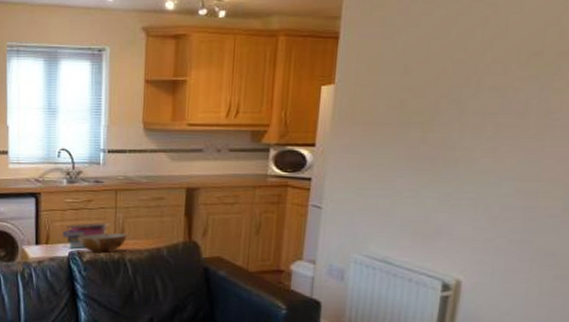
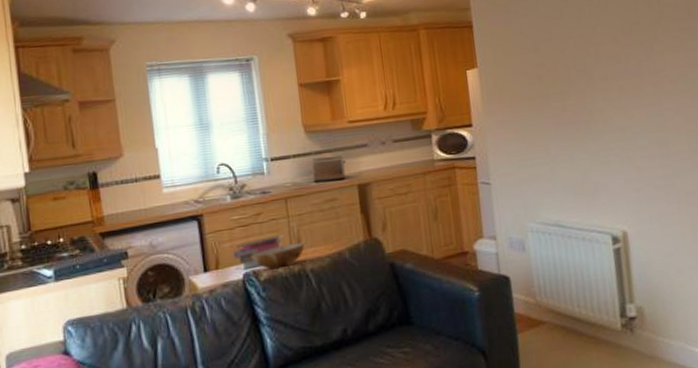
toaster: none [144,156,179,181] -> present [311,155,347,183]

